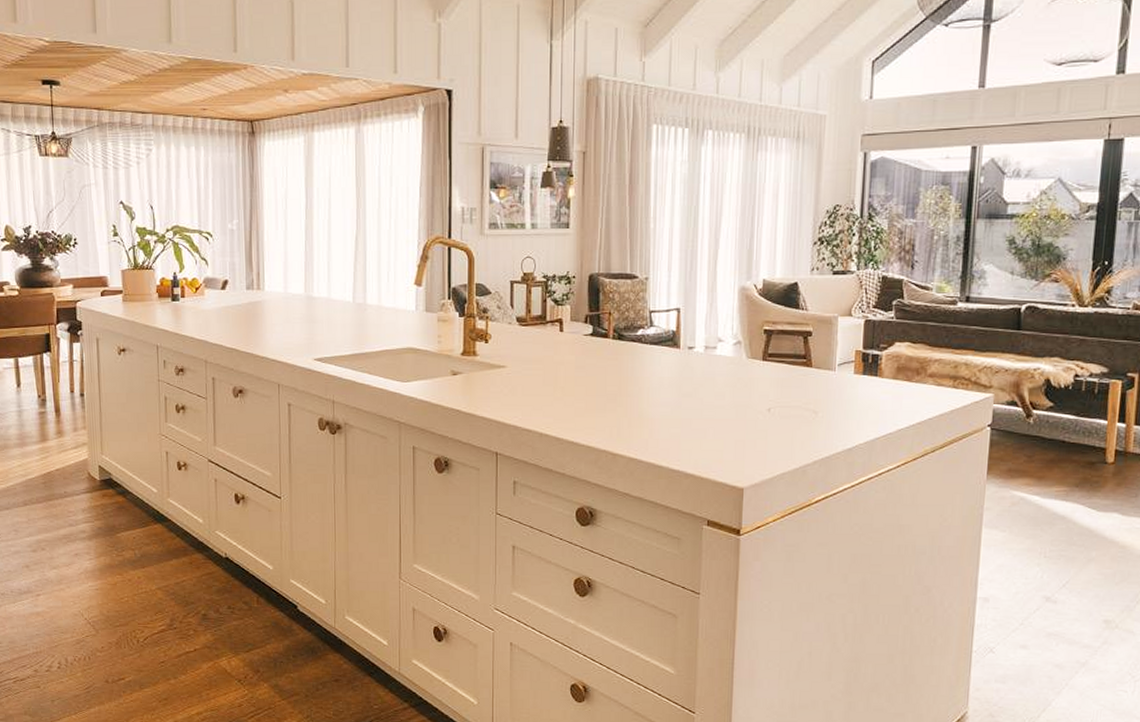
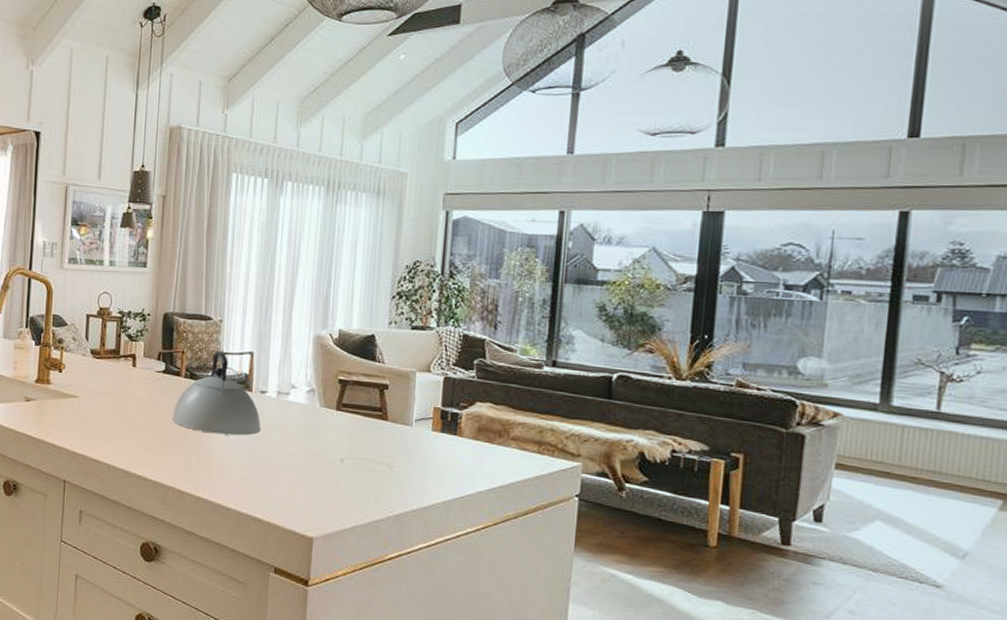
kettle: none [601,310,690,394] -> present [172,351,261,436]

